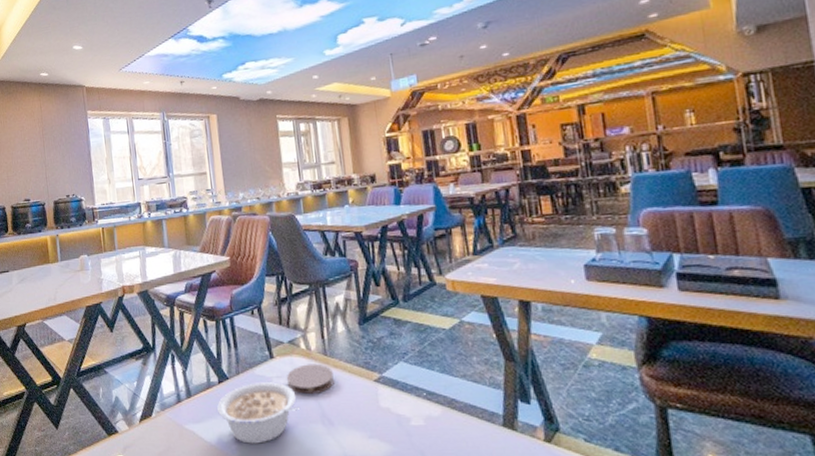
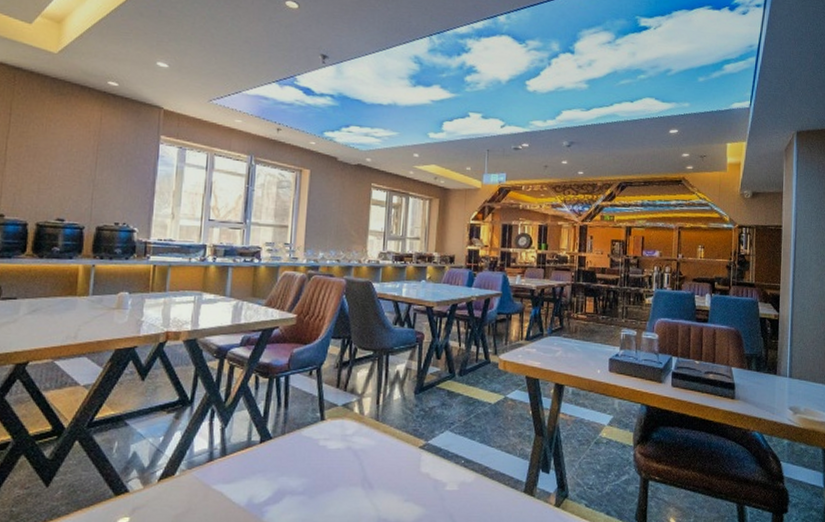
legume: present [217,382,299,444] -> none [254,444,342,506]
coaster: present [286,363,334,394] -> none [333,428,382,457]

